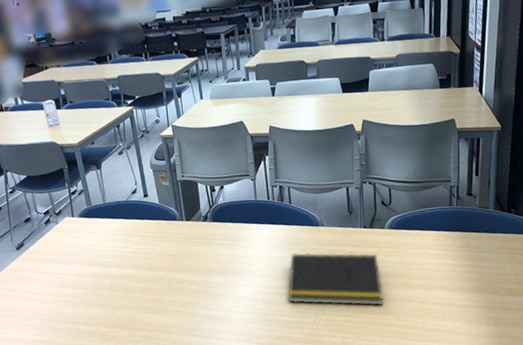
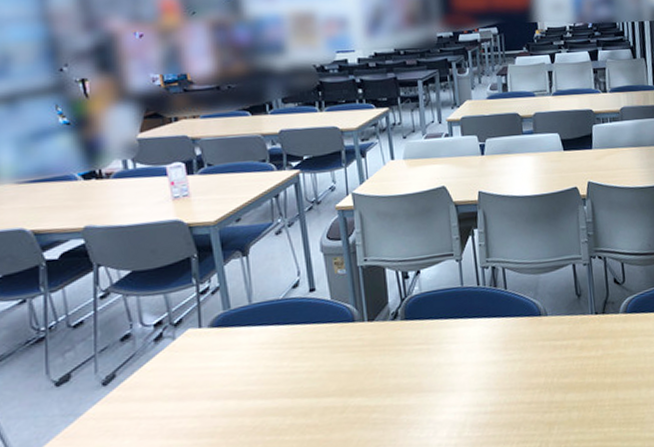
notepad: present [287,252,384,306] -> none [504,346,624,424]

